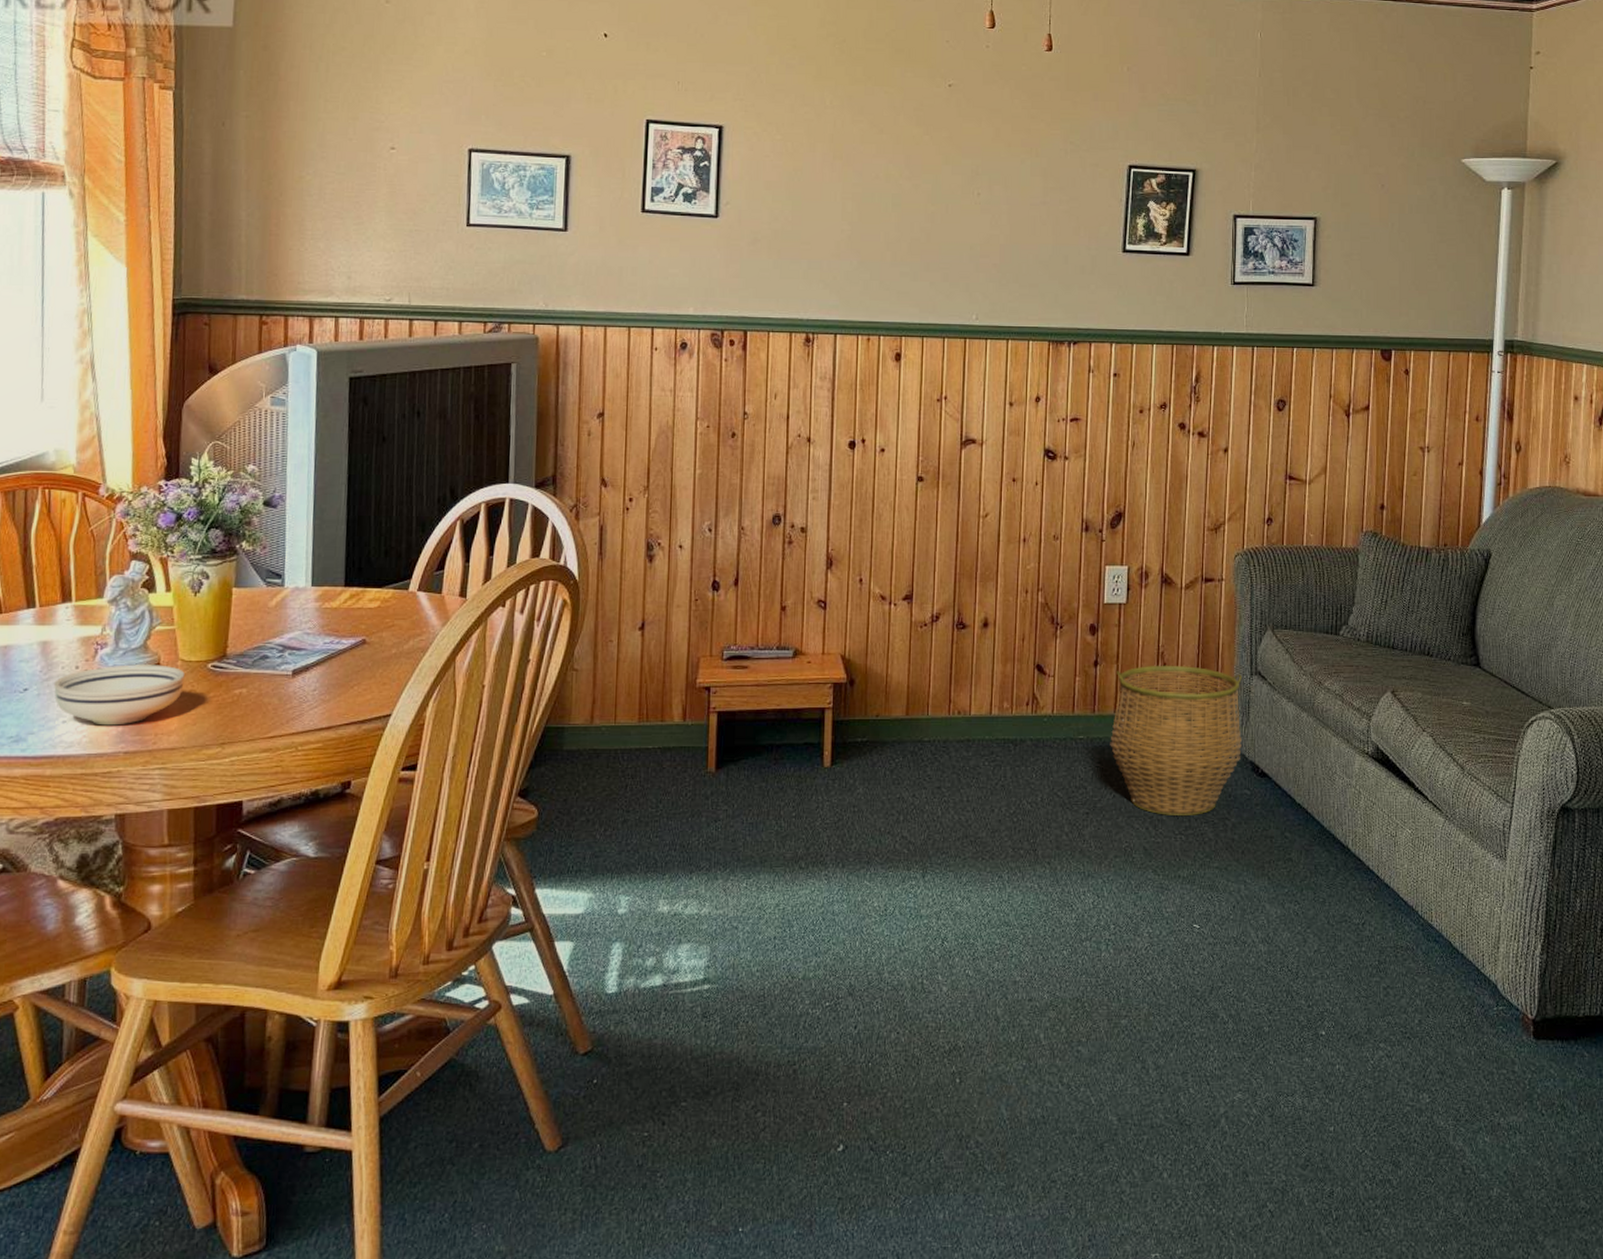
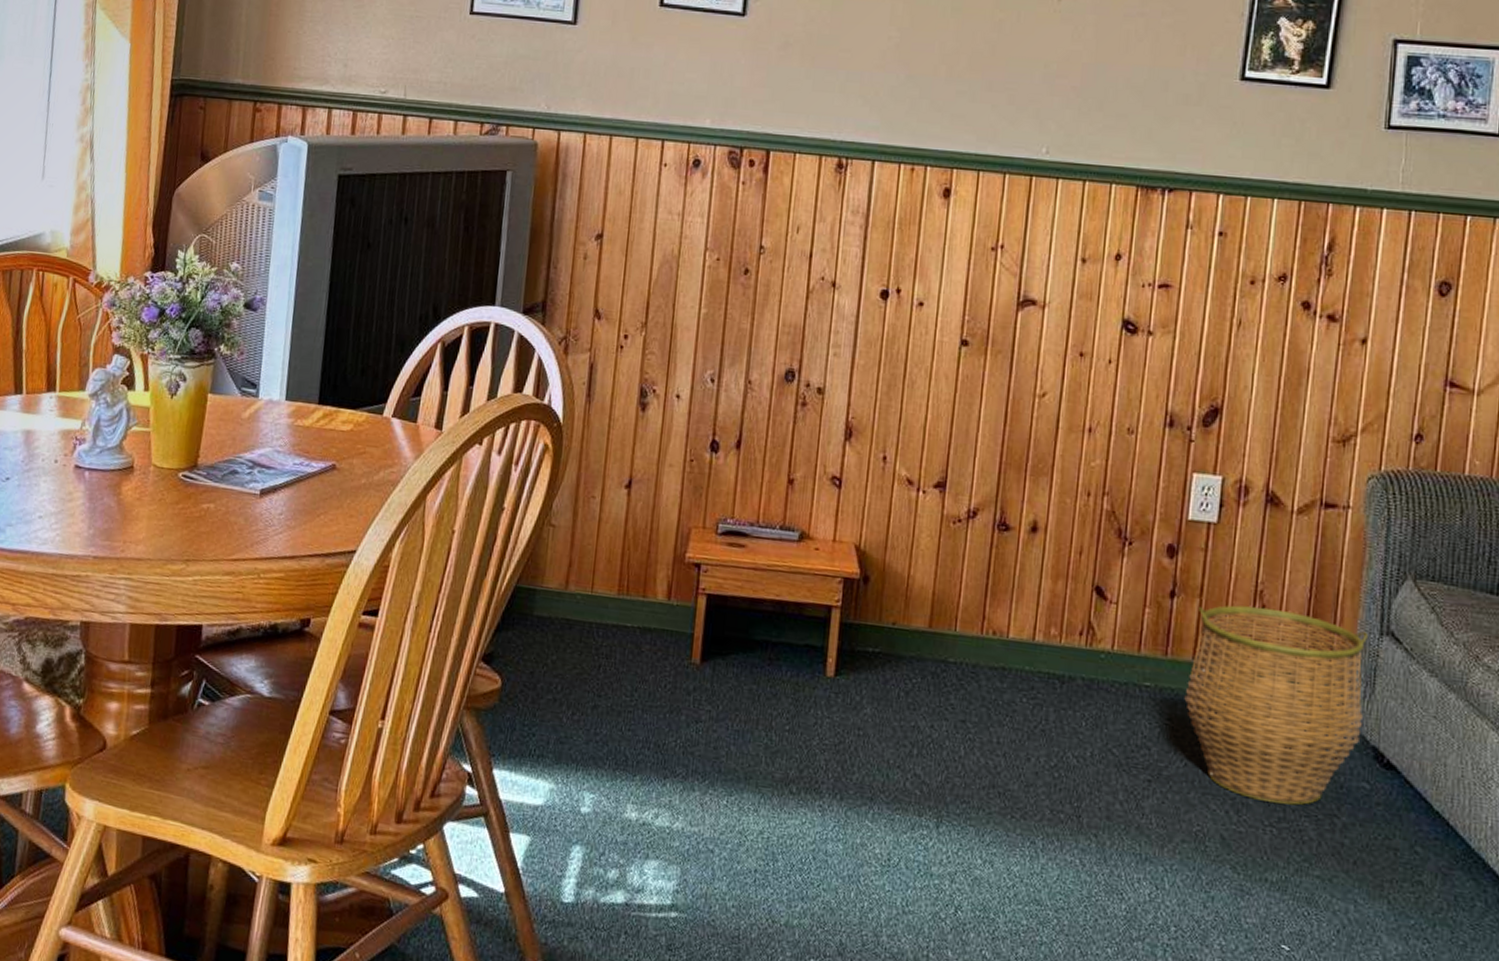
bowl: present [54,664,185,726] -> none [33,463,156,528]

